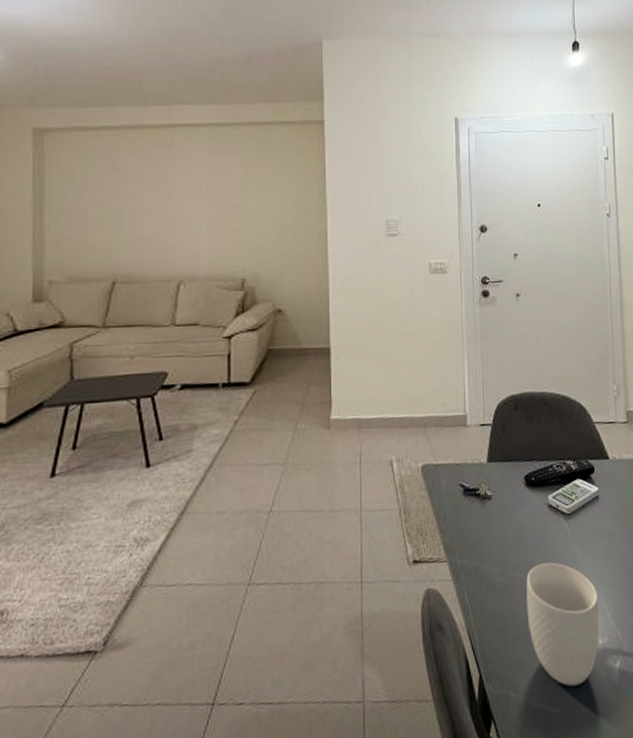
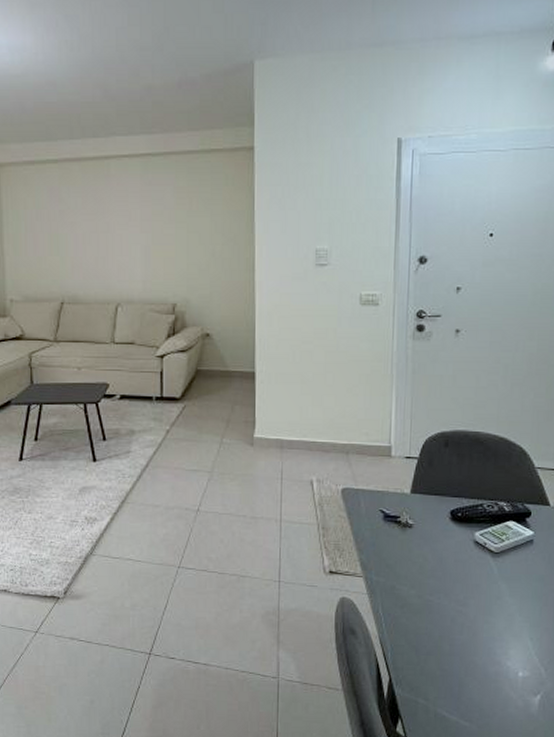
mug: present [526,562,600,687] -> none [442,594,523,707]

